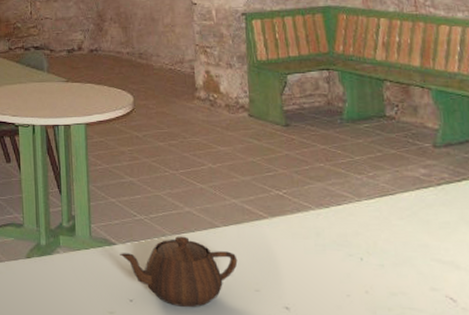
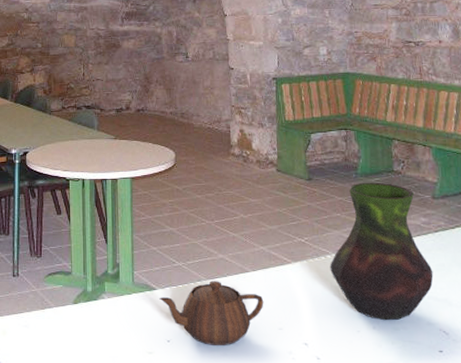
vase: none [313,128,437,285] -> present [330,182,434,321]

